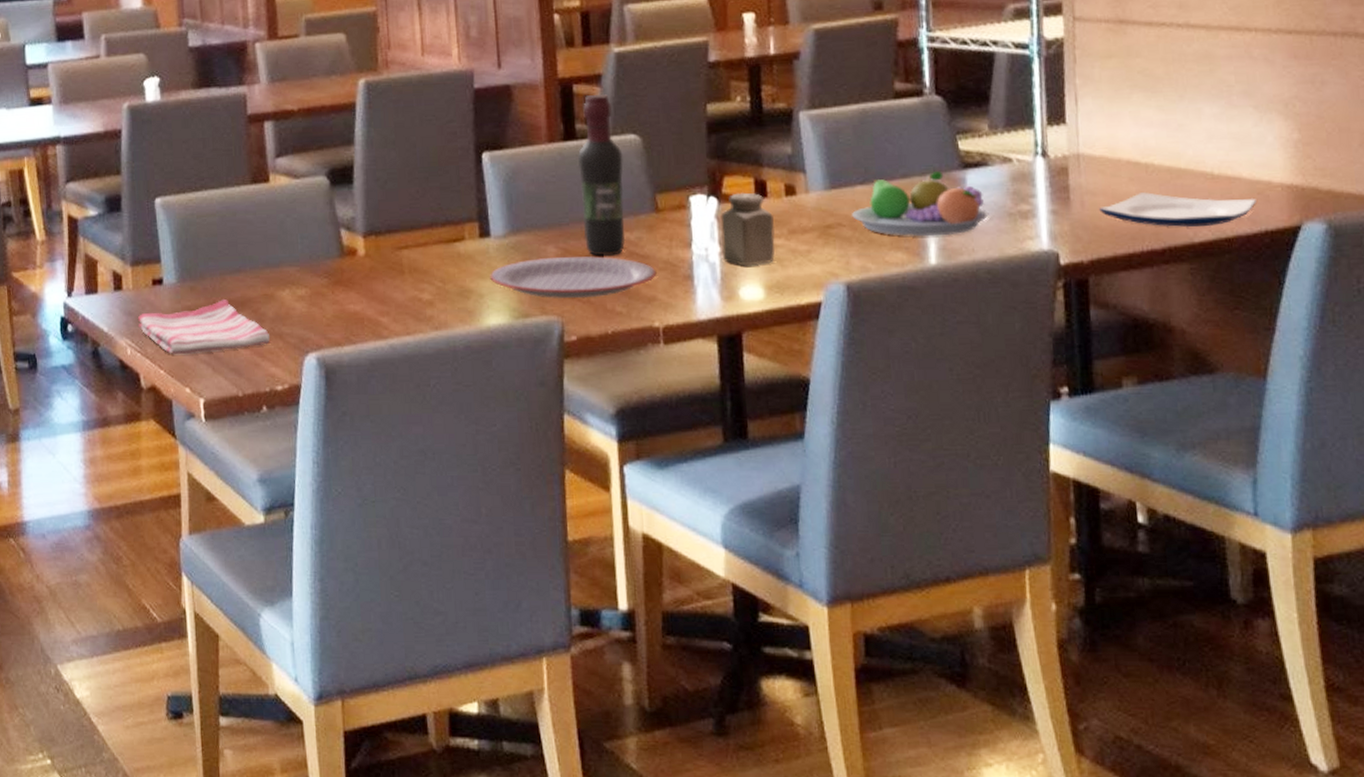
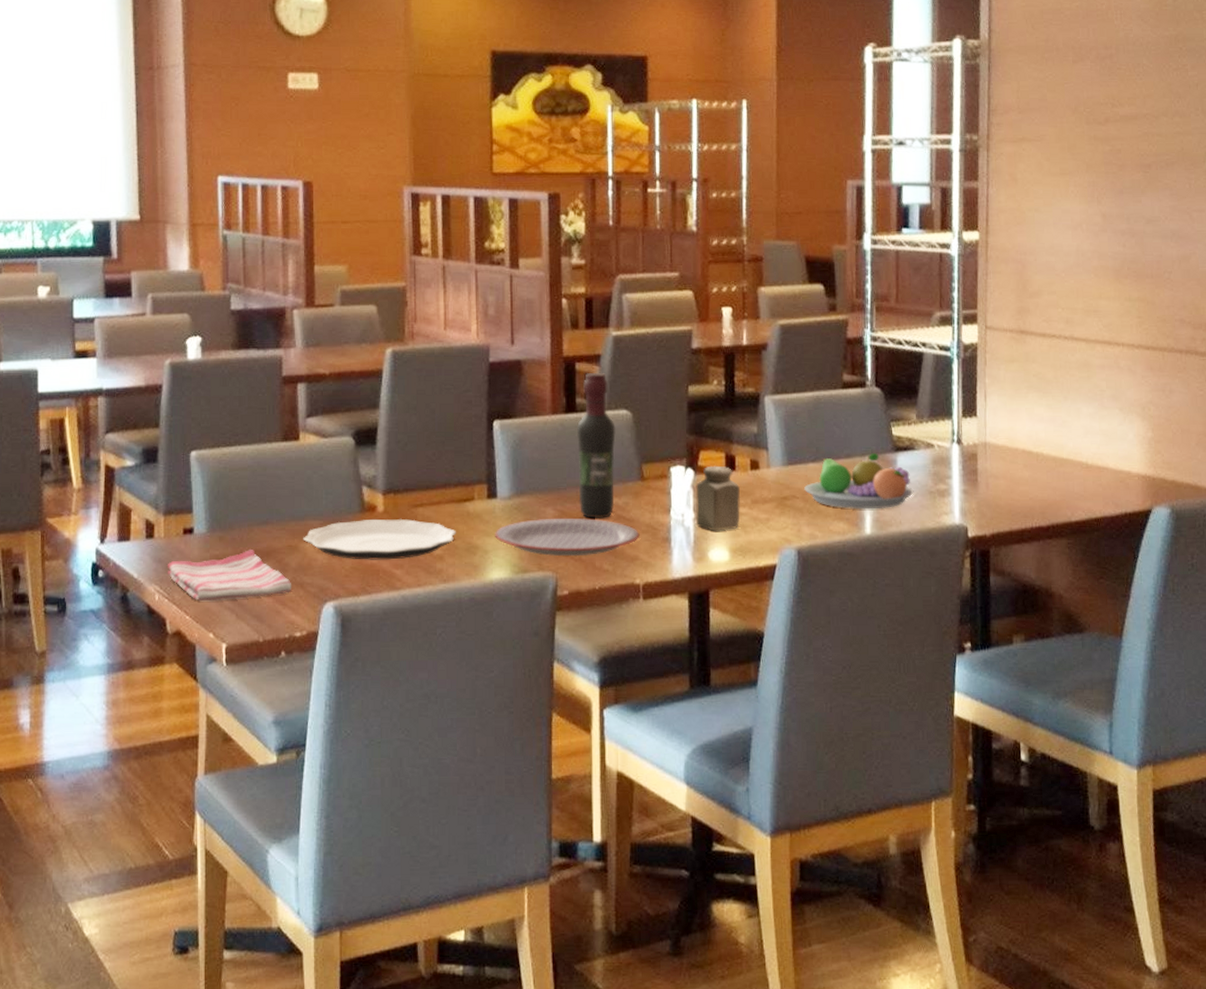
plate: none [279,263,446,308] -> present [303,519,456,560]
plate: present [1099,192,1256,228] -> none [1000,477,1119,509]

